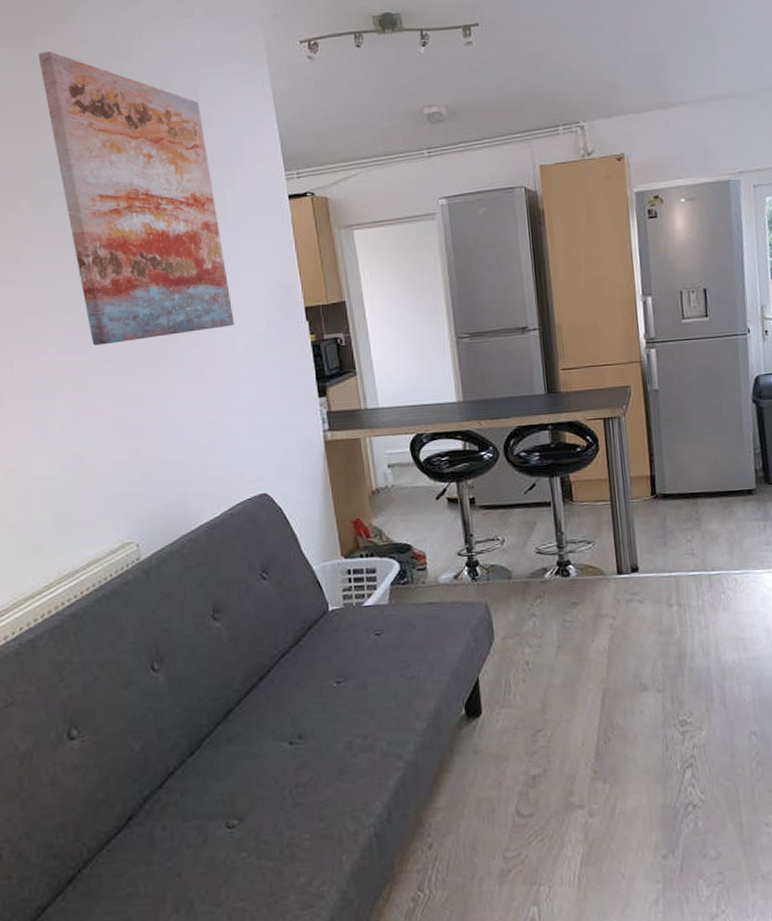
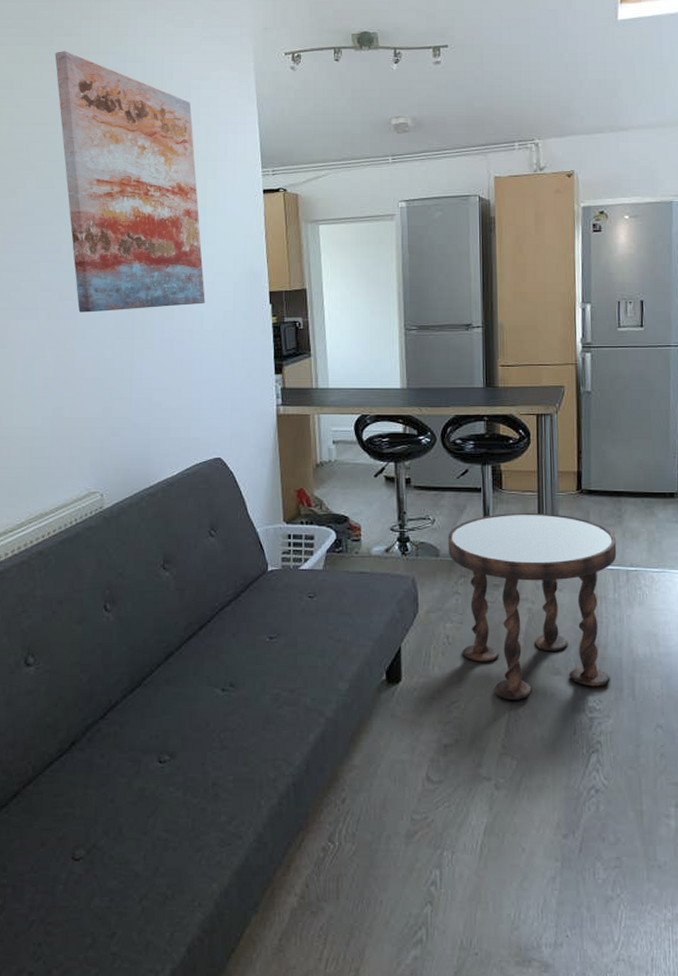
side table: none [519,522,701,722] -> present [448,512,617,700]

